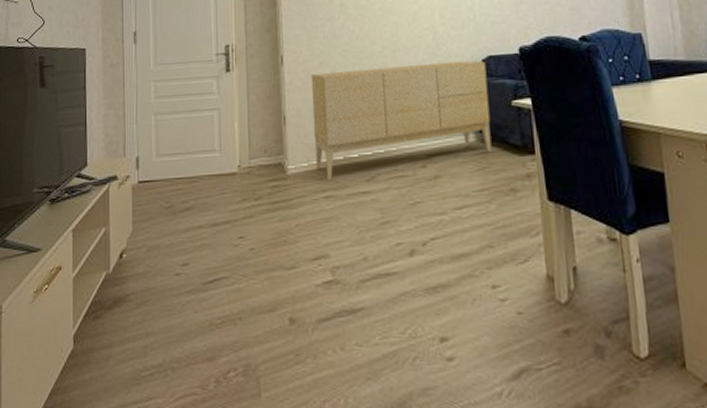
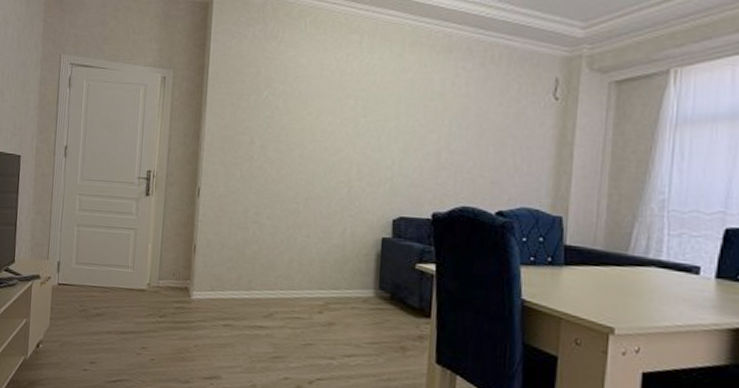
sideboard: present [311,60,492,180] -> none [219,210,396,311]

